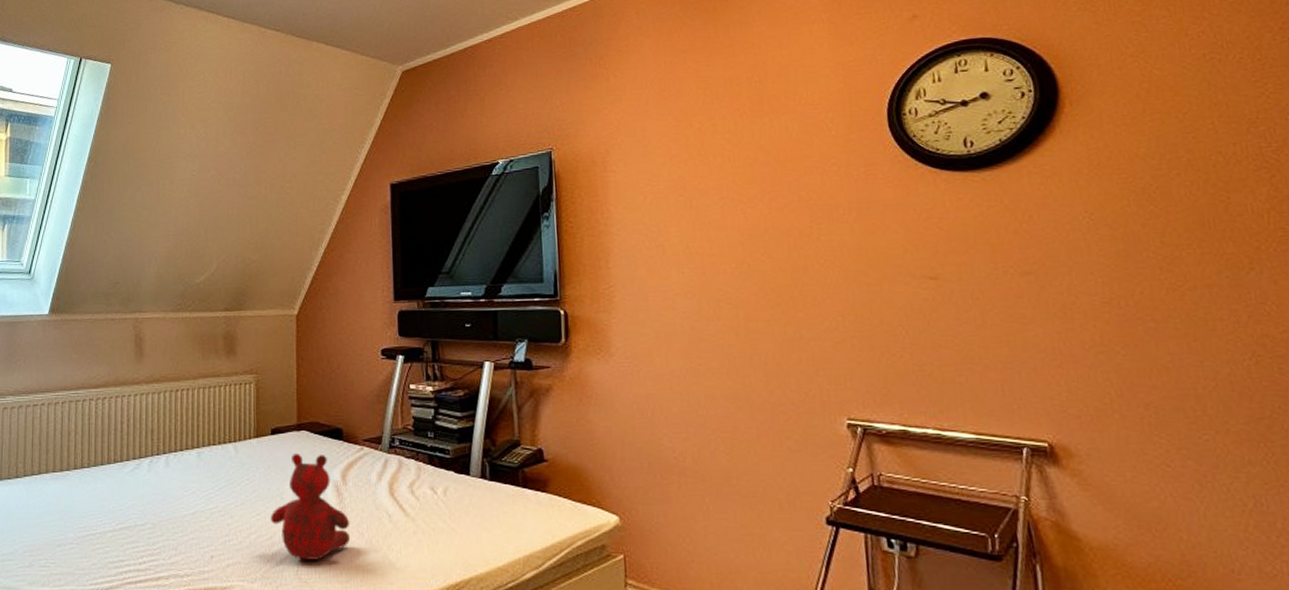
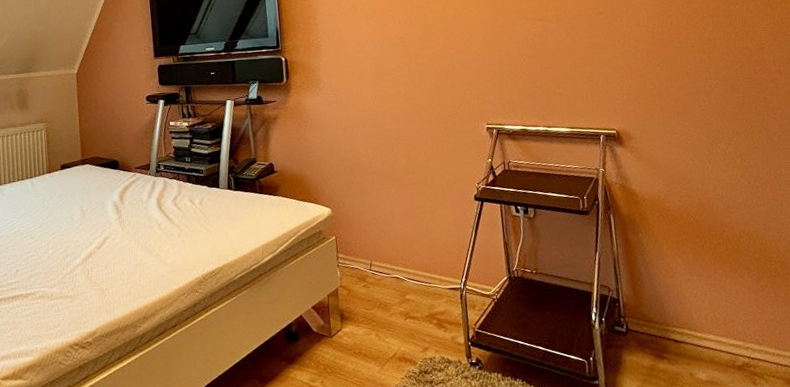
teddy bear: present [270,452,351,560] -> none [63,182,129,266]

